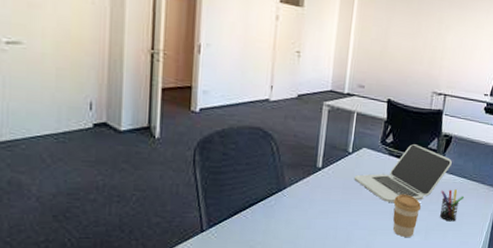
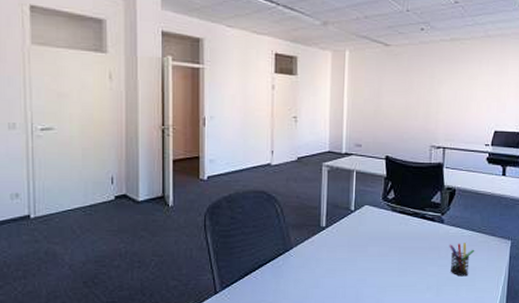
laptop: present [354,144,452,202] -> none [358,199,458,258]
coffee cup: present [393,194,422,237] -> none [401,249,430,294]

